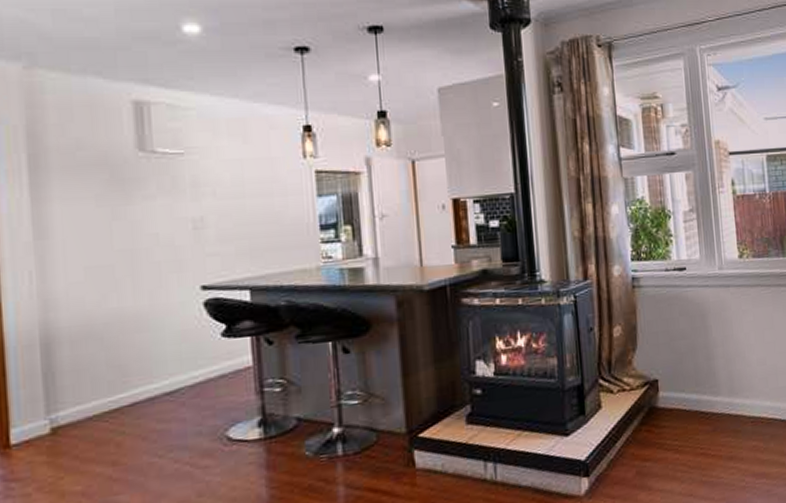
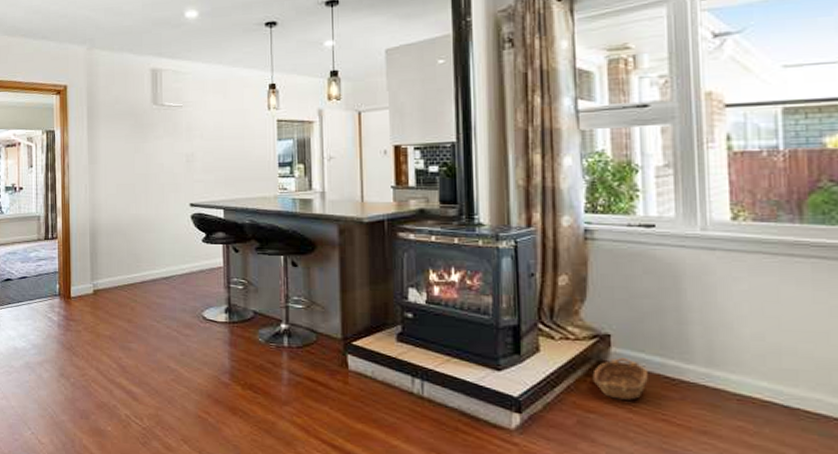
basket: none [646,400,689,443] -> present [592,358,649,400]

